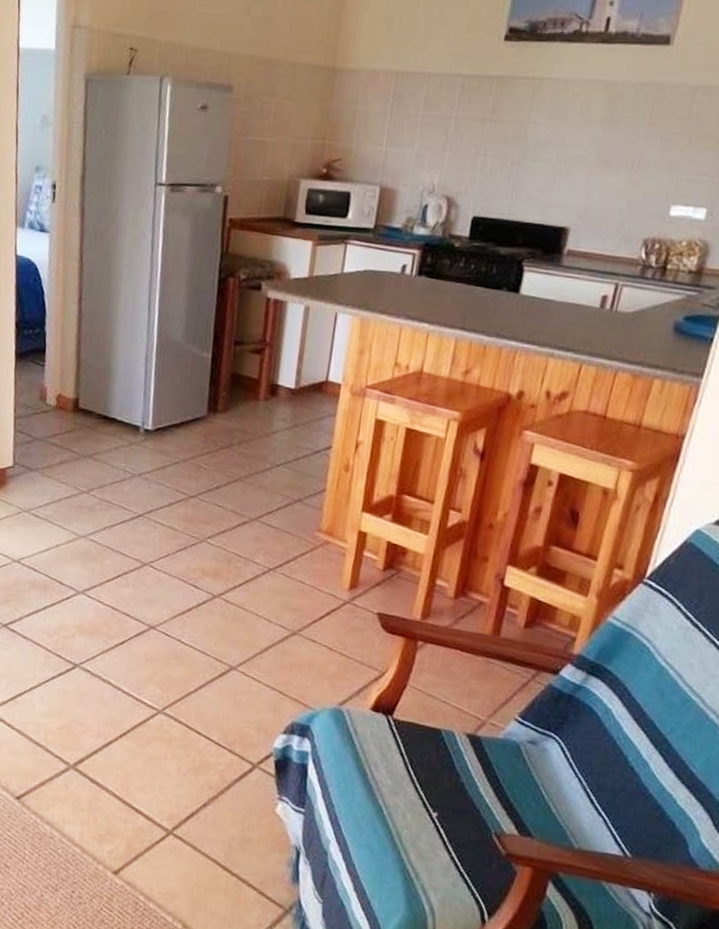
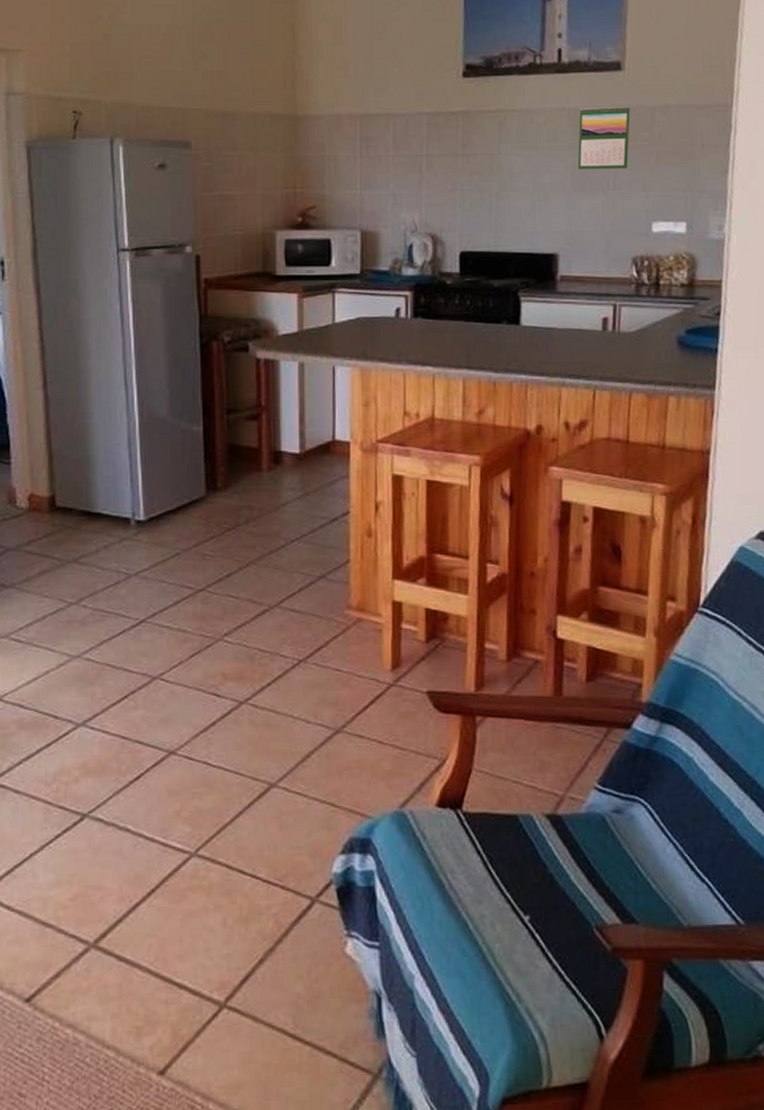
calendar: none [605,80,671,148] -> present [578,105,630,169]

